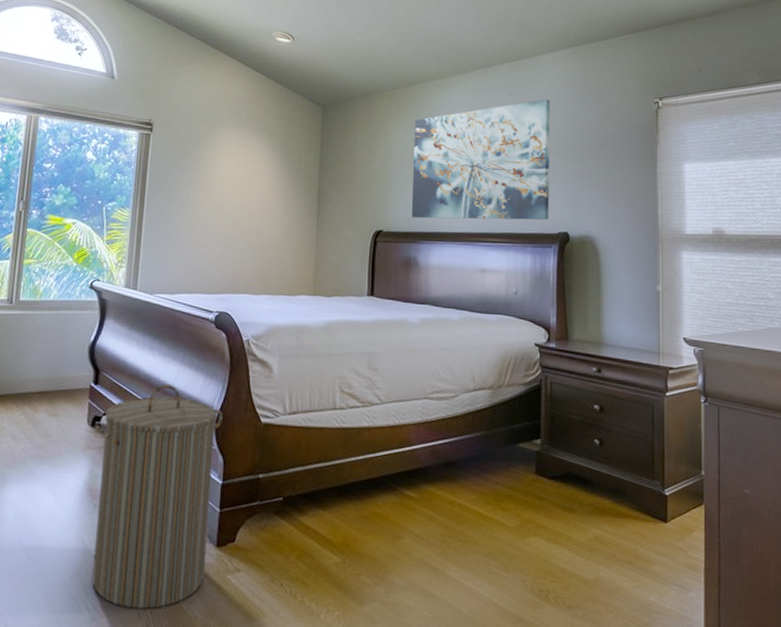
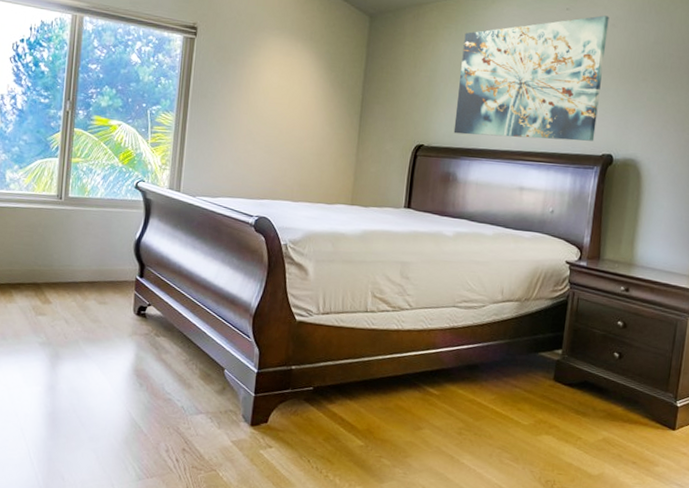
laundry hamper: present [91,385,223,609] -> none [138,281,260,474]

